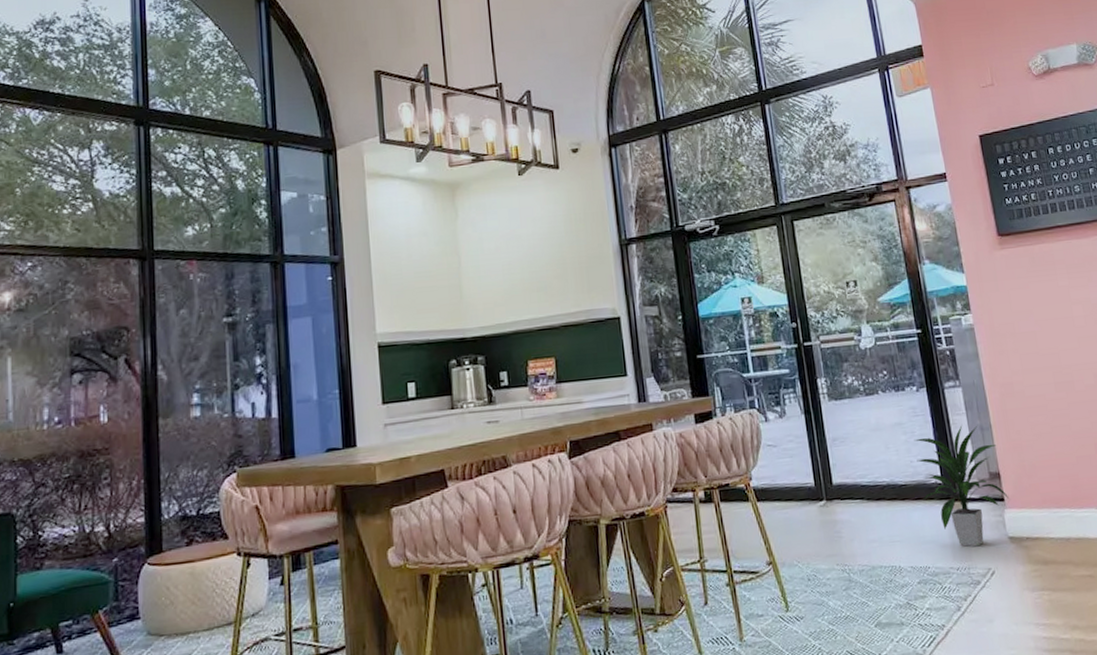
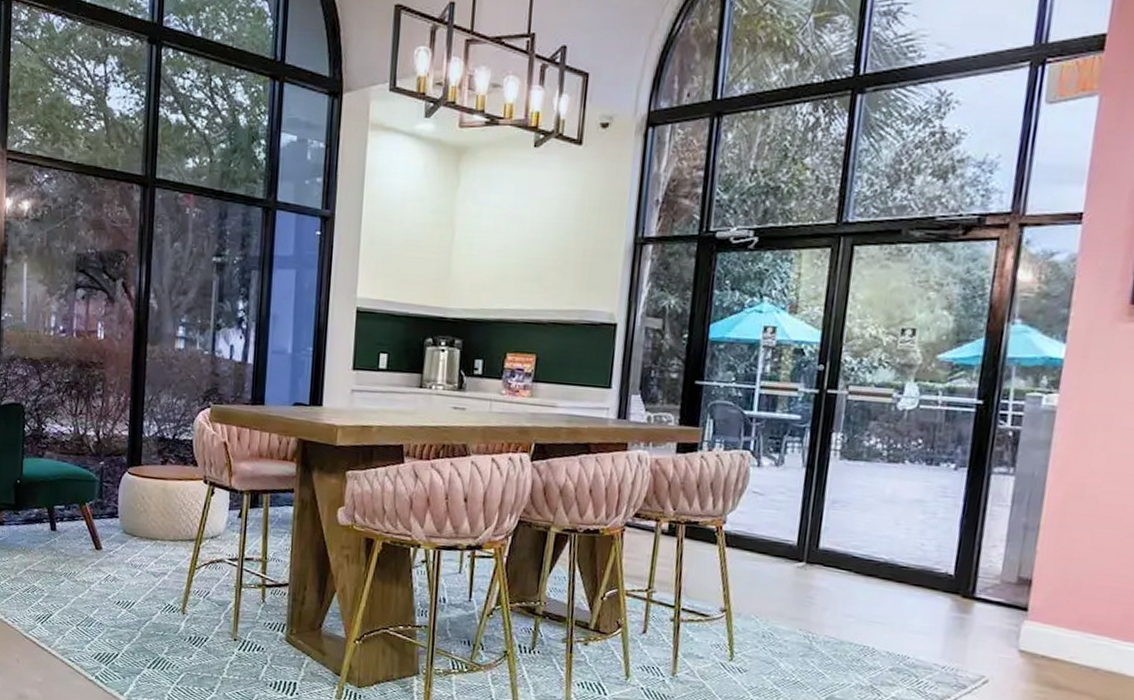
indoor plant: present [914,425,1010,547] -> none [924,518,1039,651]

